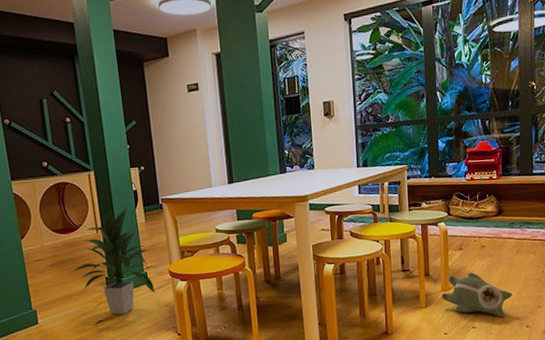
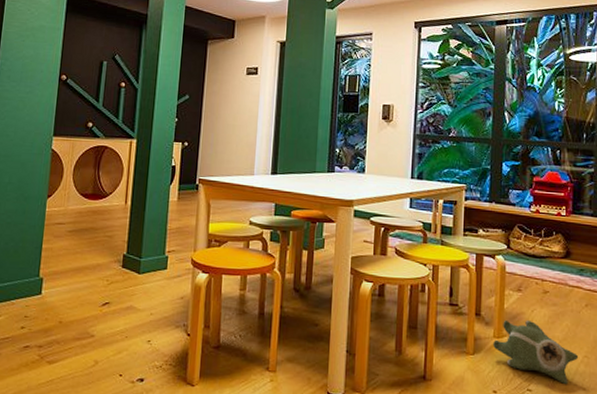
indoor plant: present [70,208,155,315] -> none [88,182,177,300]

